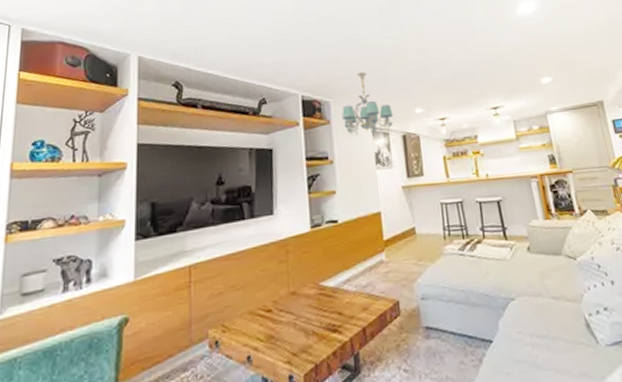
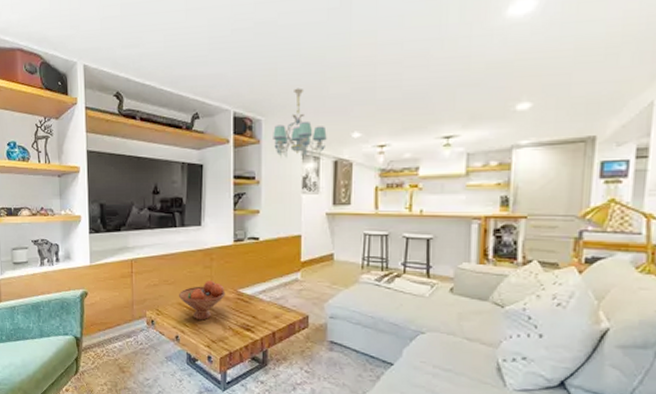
fruit bowl: none [250,277,306,330] -> present [179,281,226,321]

